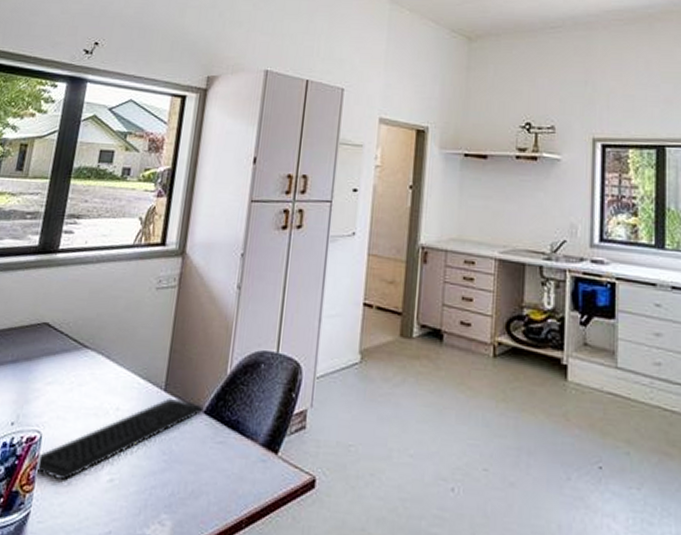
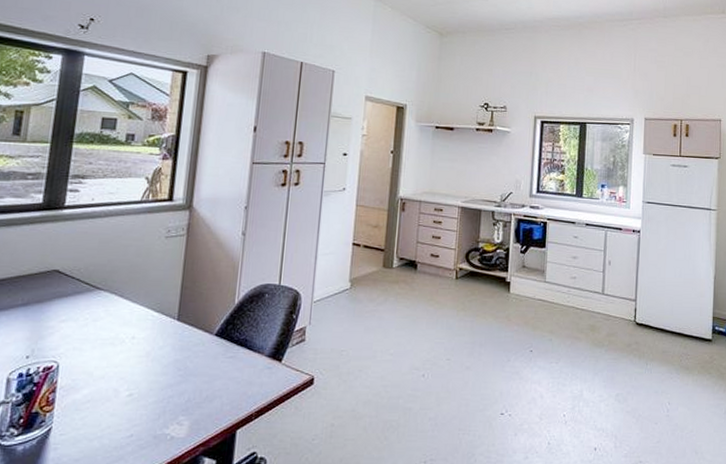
keyboard: present [35,397,204,480] -> none [54,325,215,398]

